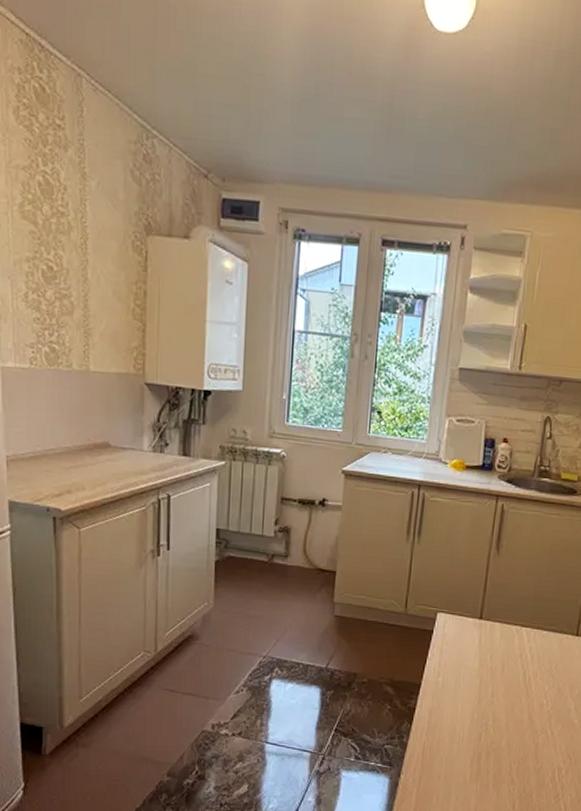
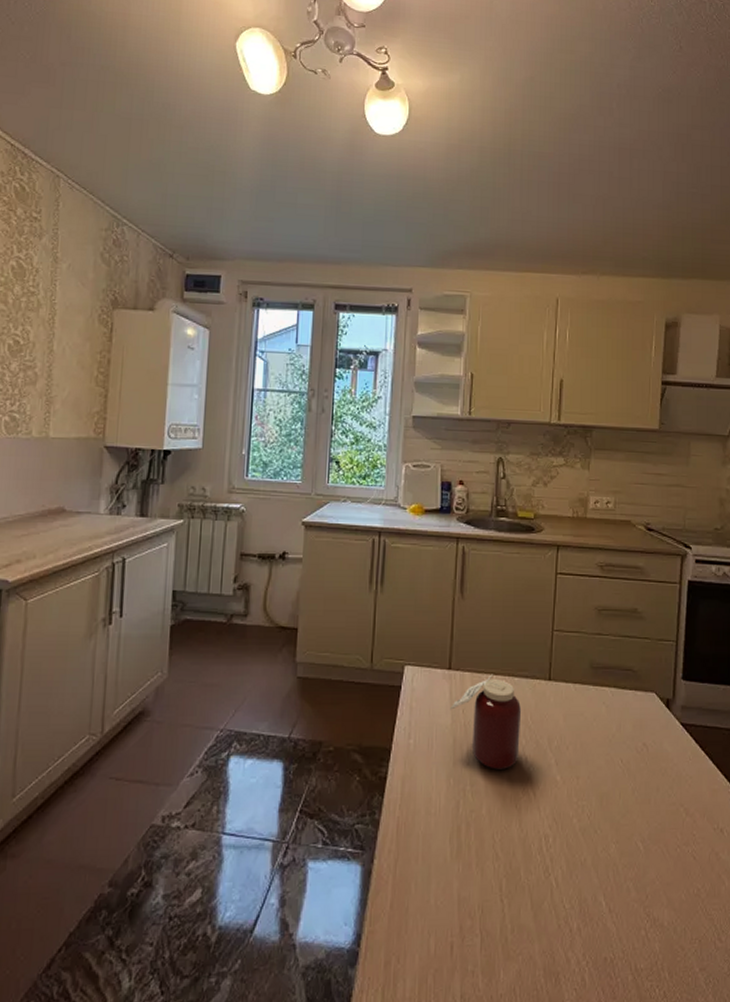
jar: none [478,626,548,710] -> present [450,674,522,770]

